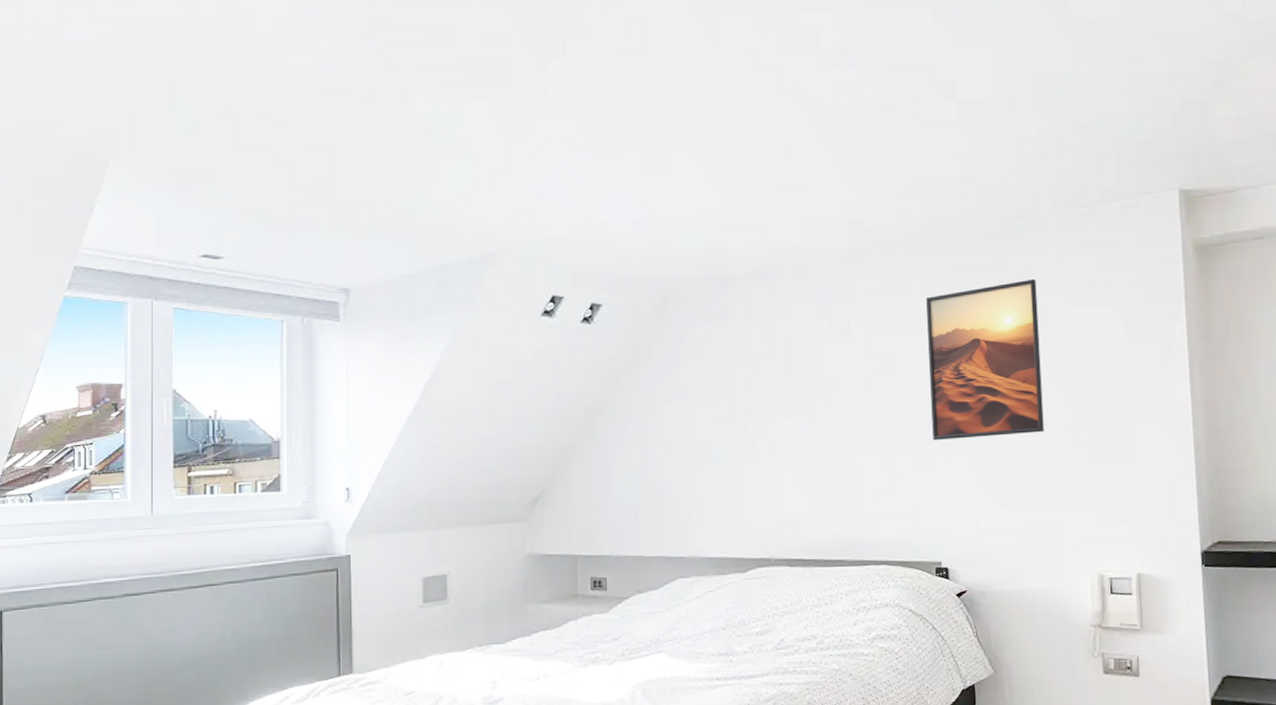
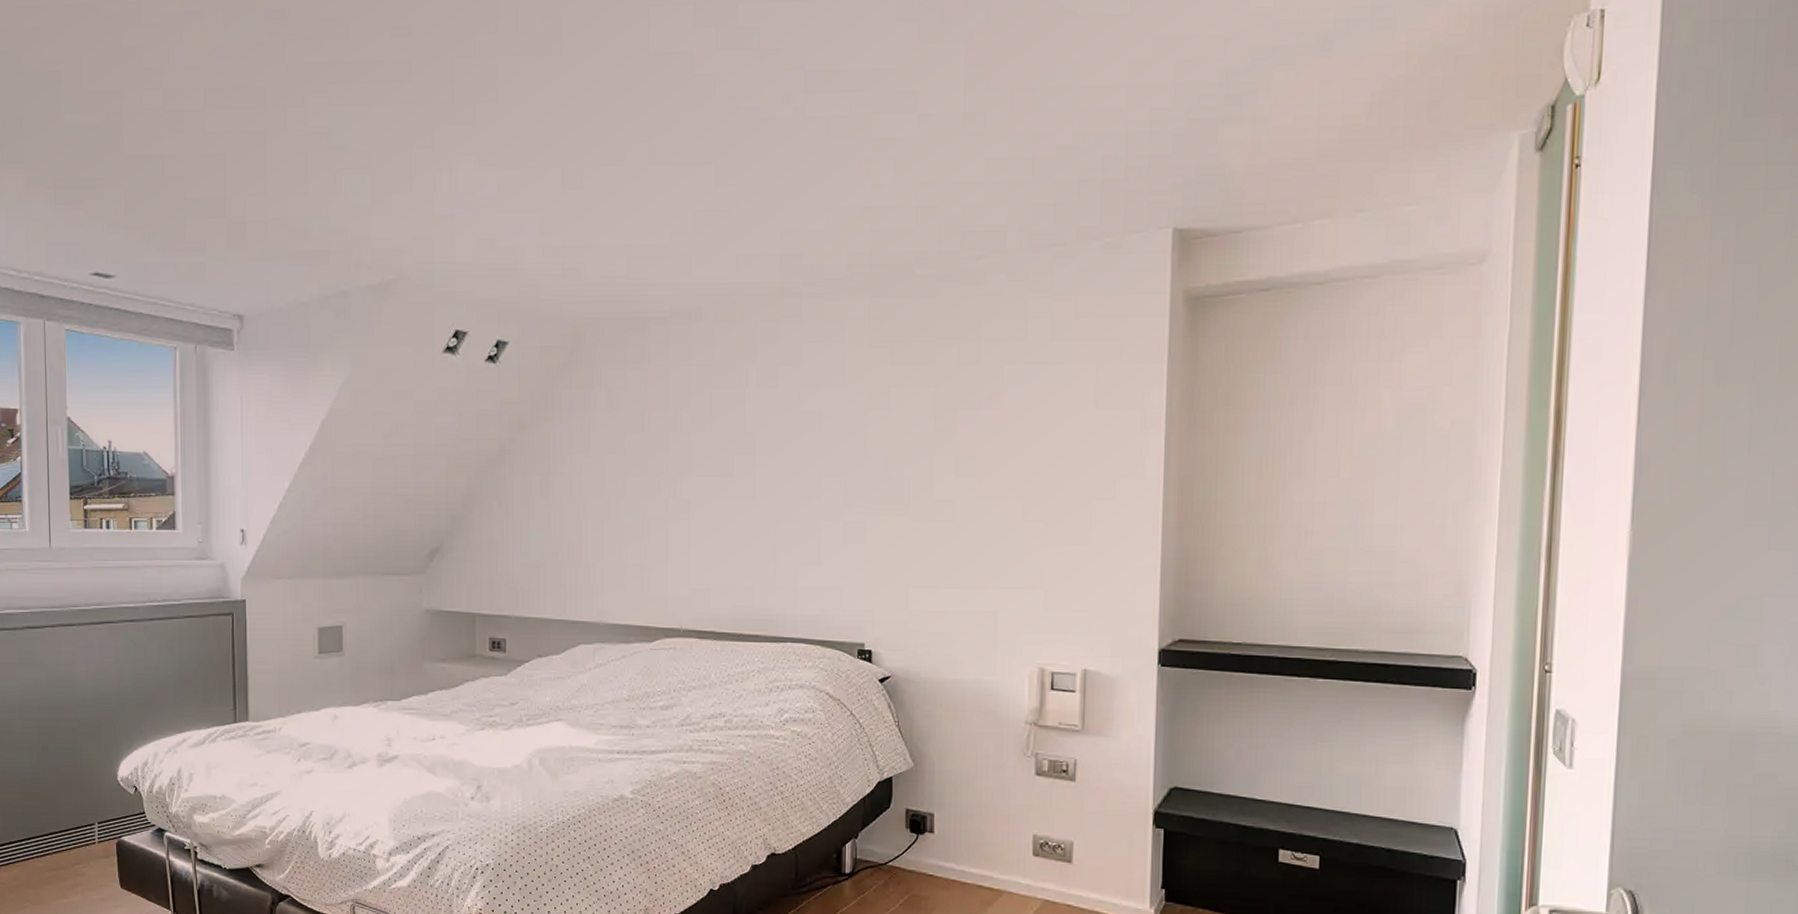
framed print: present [926,278,1044,440] -> none [864,329,994,509]

